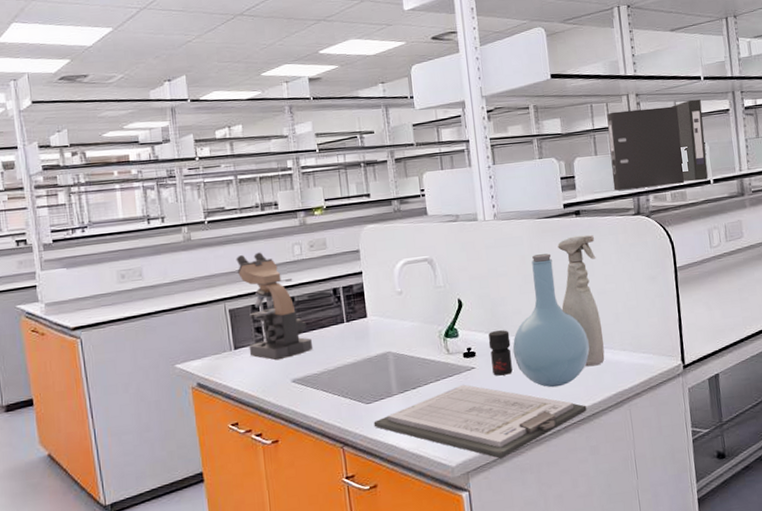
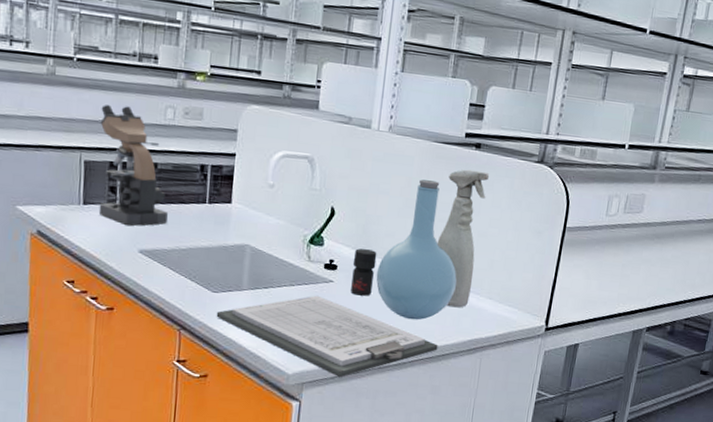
binder: present [606,106,684,191] -> none [522,45,613,141]
binder: present [670,99,708,182] -> none [597,52,640,144]

